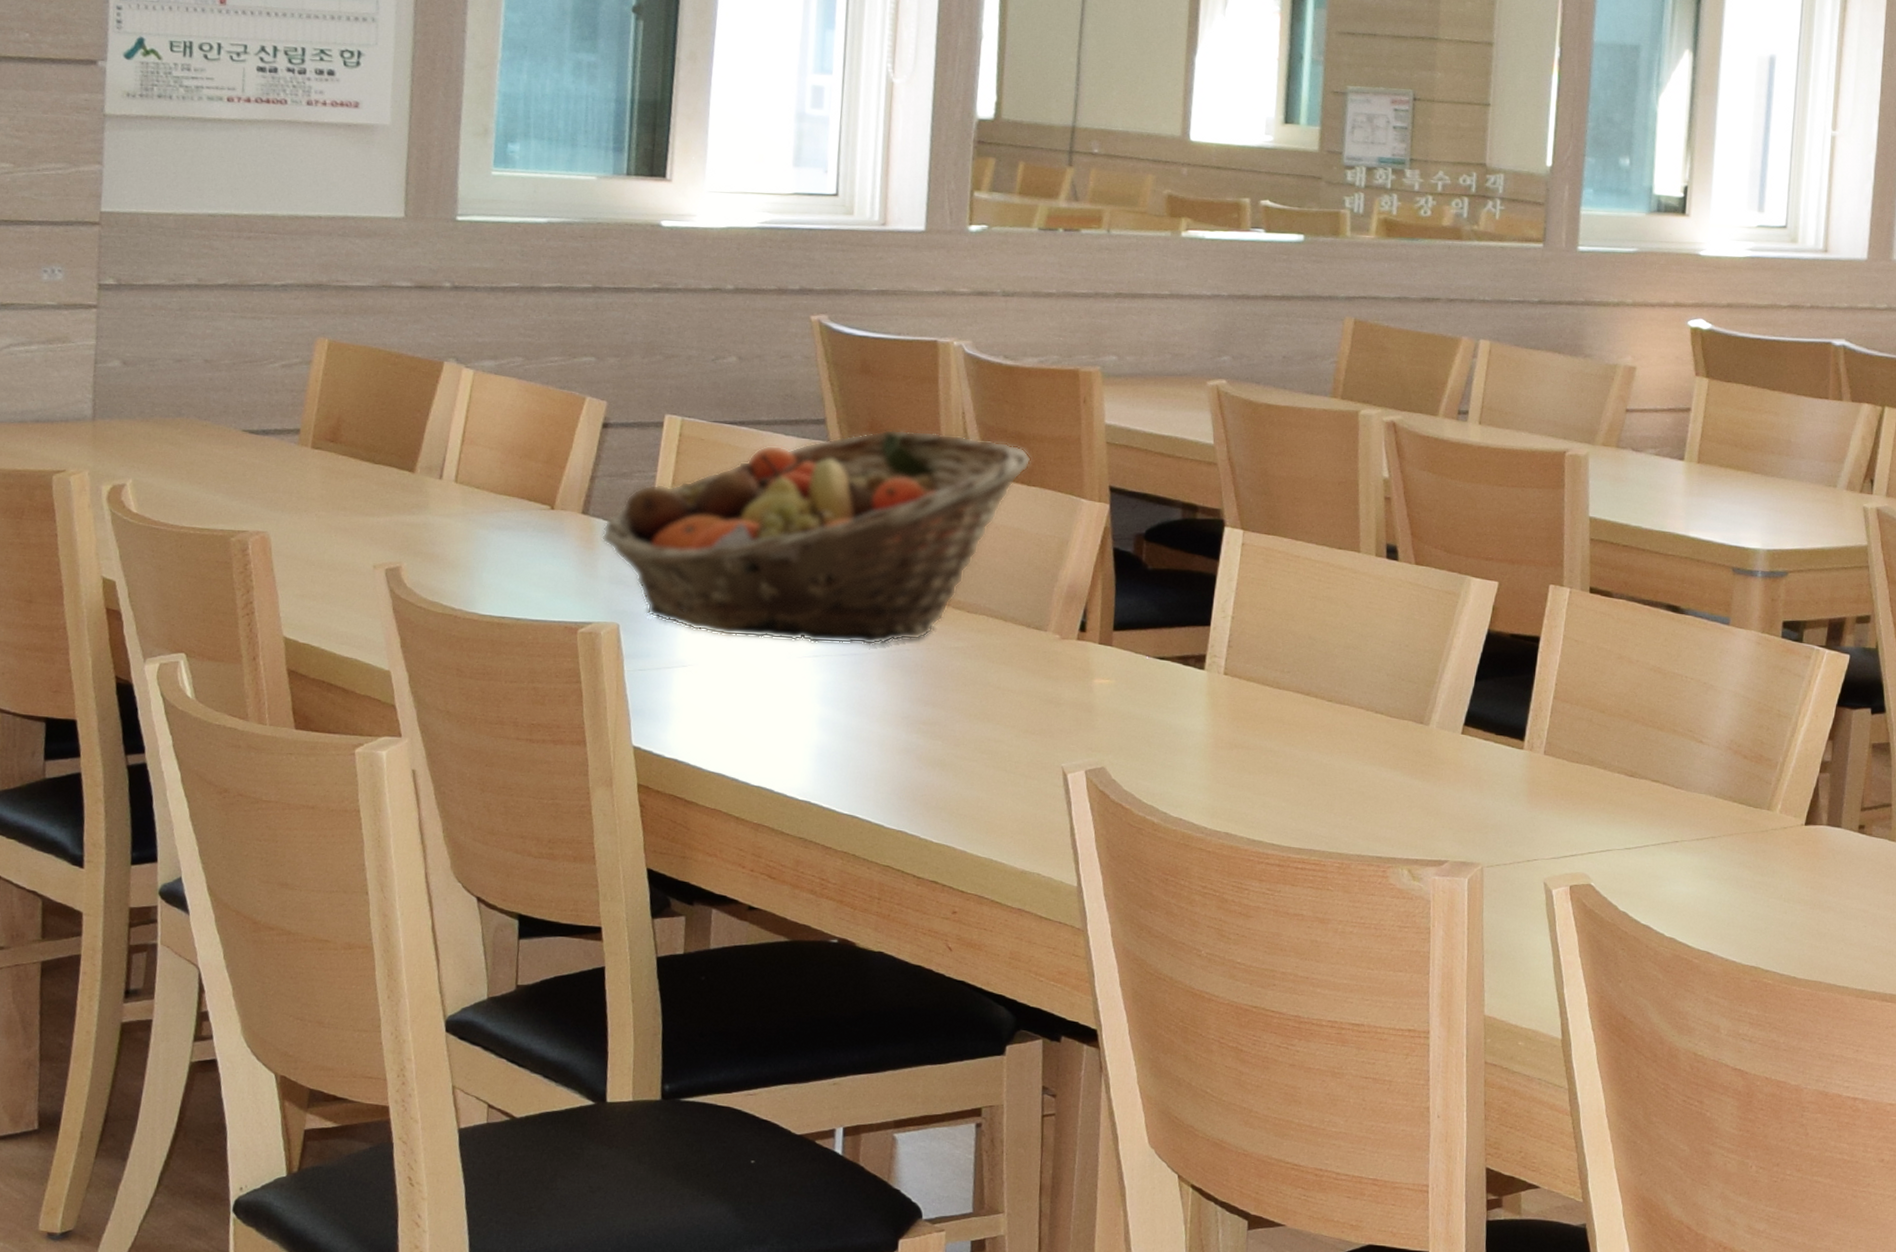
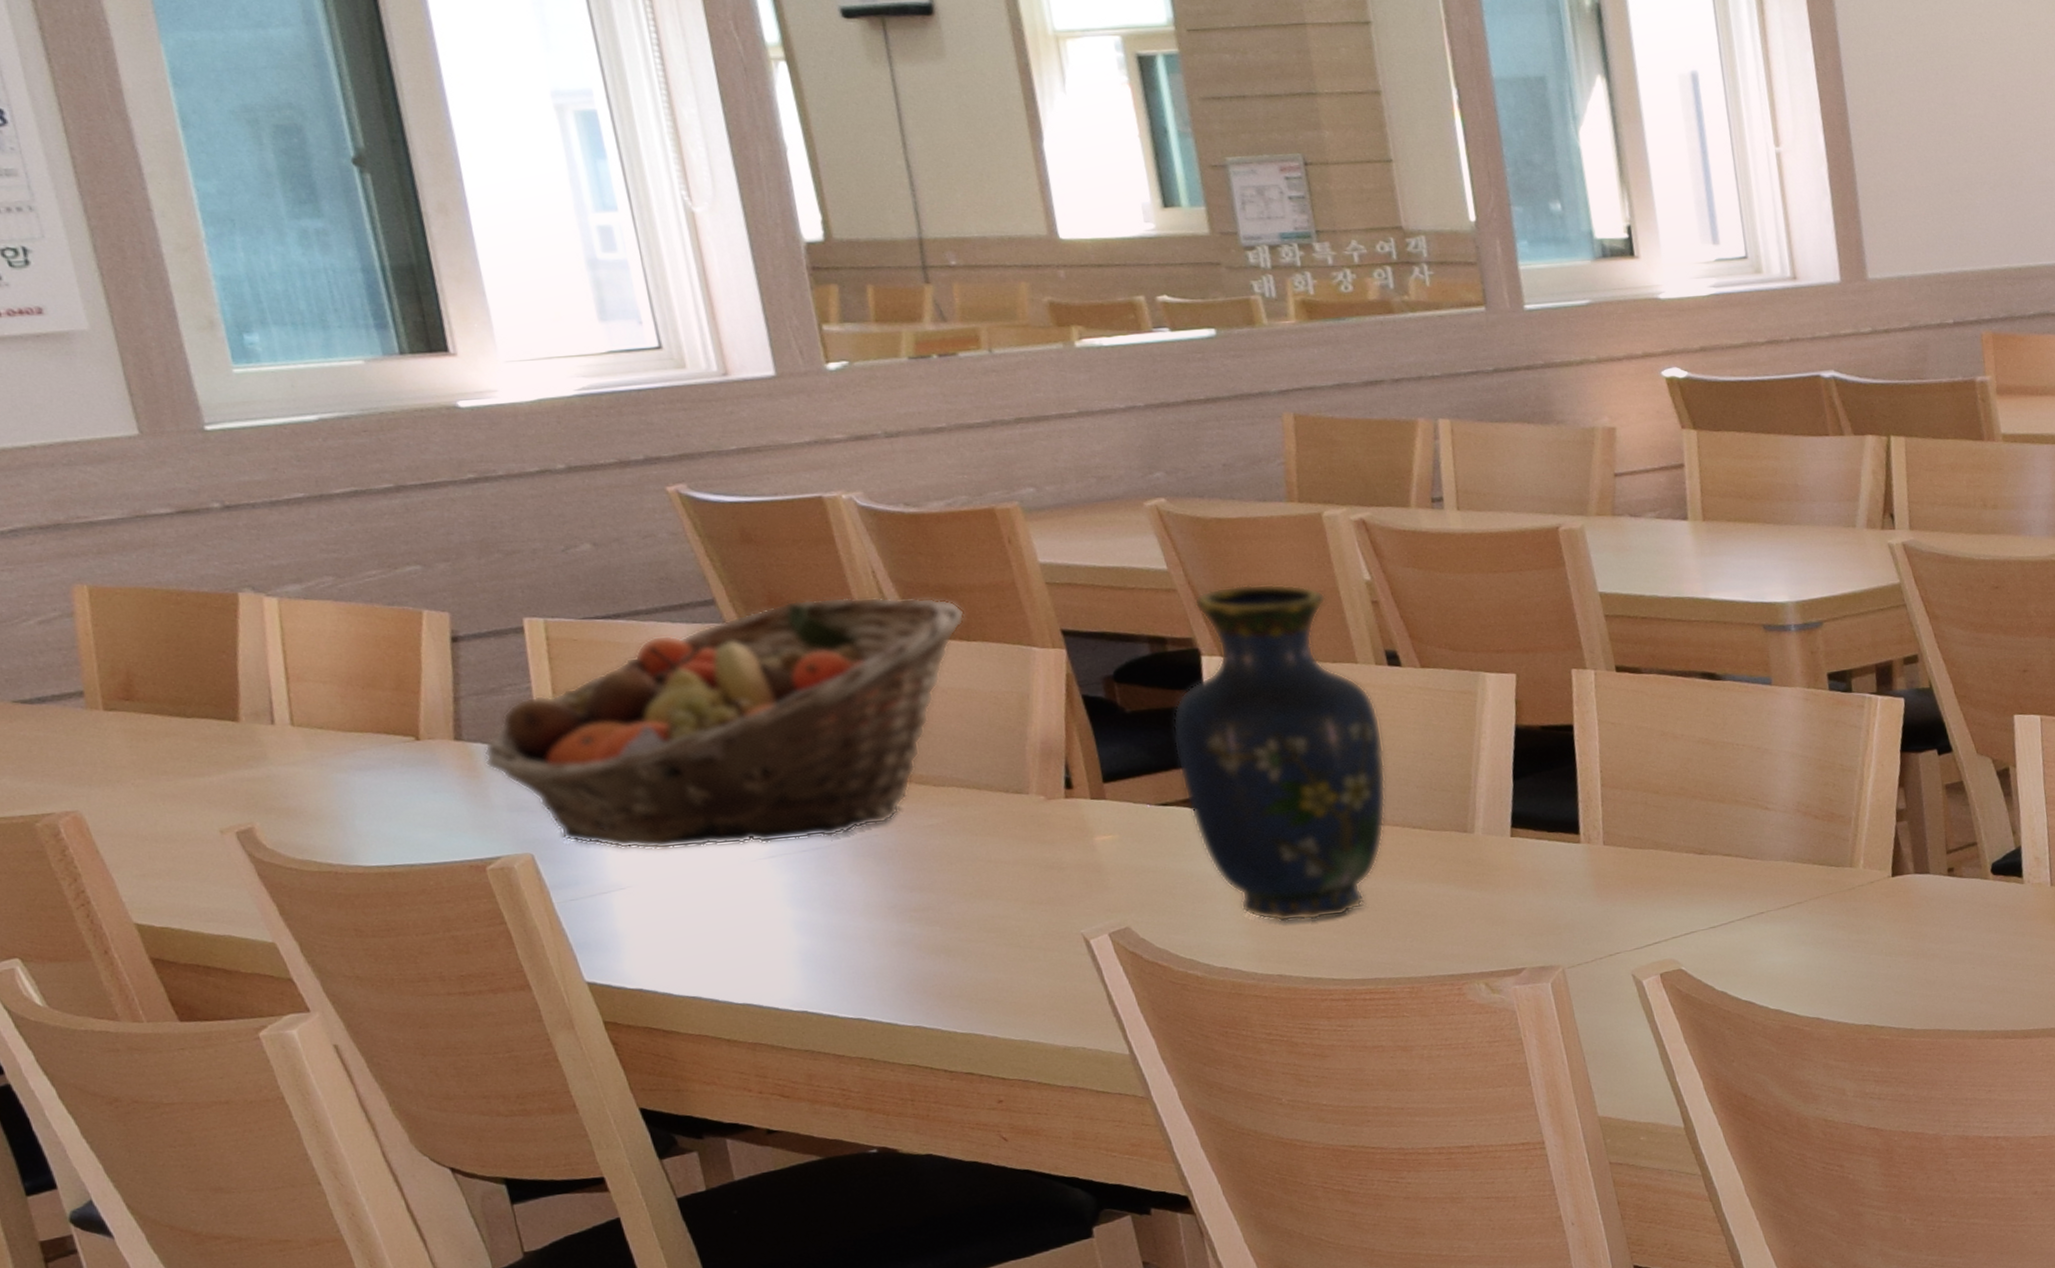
vase: none [1181,466,1368,787] -> present [1172,583,1386,923]

